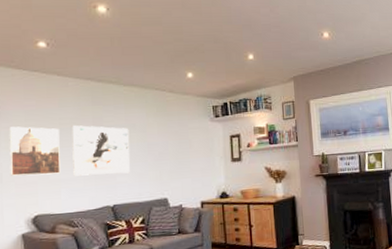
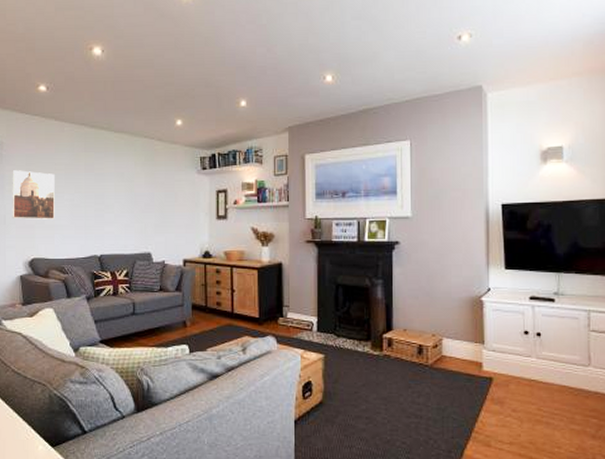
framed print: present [72,125,130,176] -> none [66,172,118,224]

